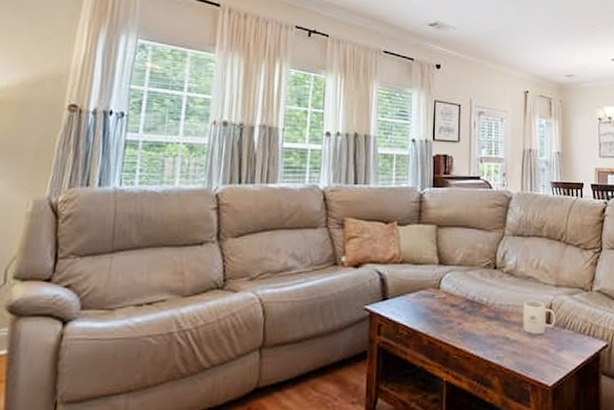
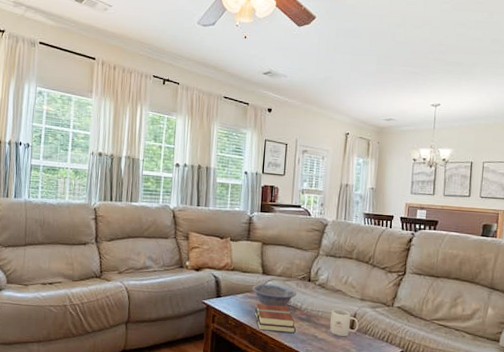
decorative bowl: none [426,277,482,304] -> present [251,283,297,307]
books: none [431,302,483,338] -> present [254,303,296,333]

